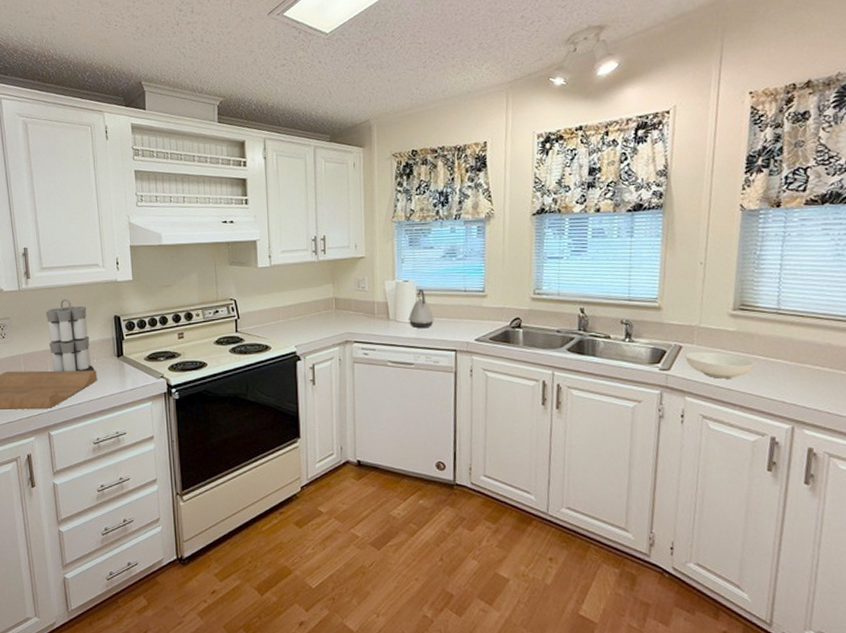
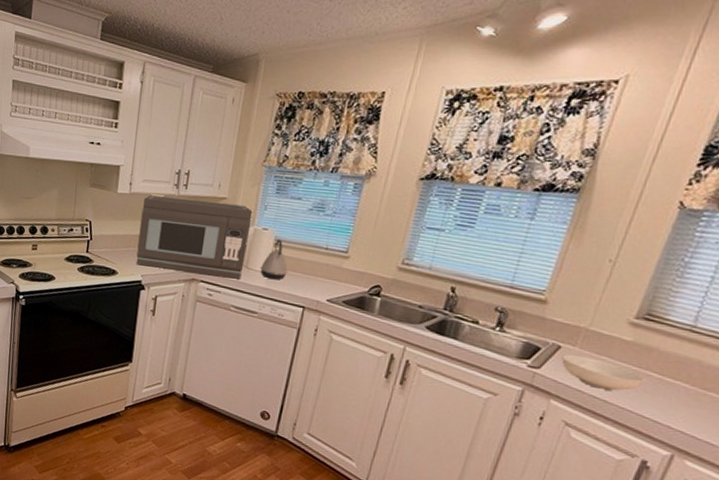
microwave: none [285,262,393,336] -> present [136,195,253,280]

